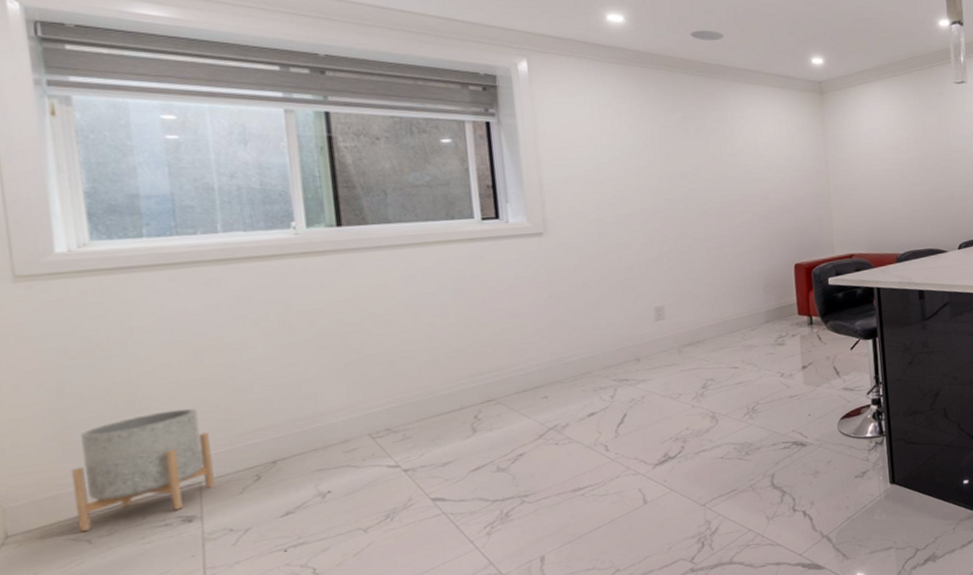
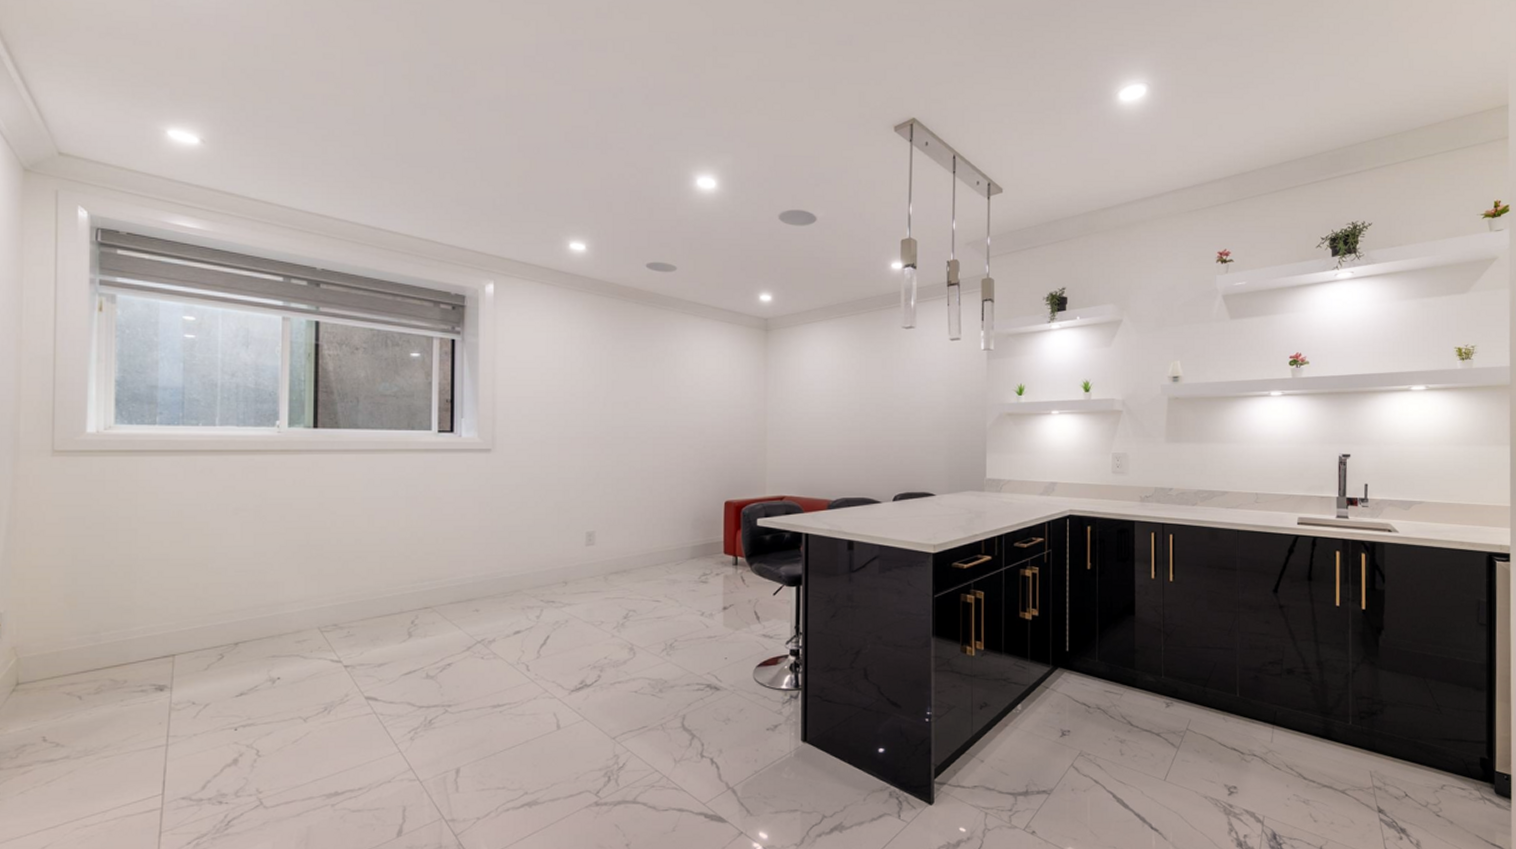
planter: present [70,408,215,533] -> none [73,584,186,688]

